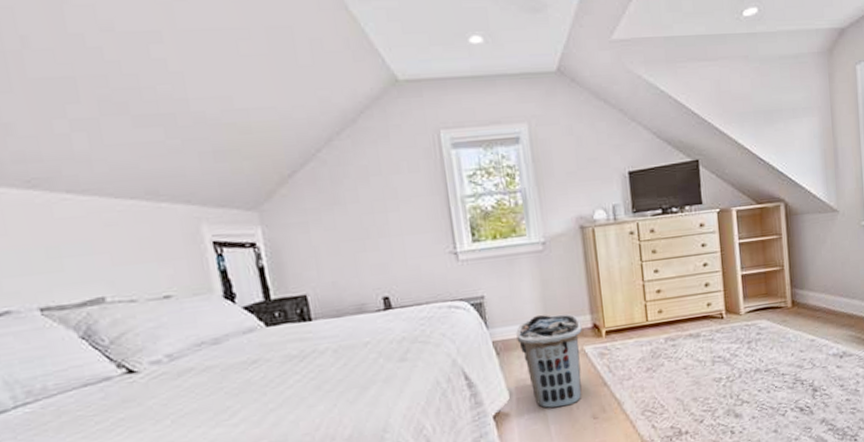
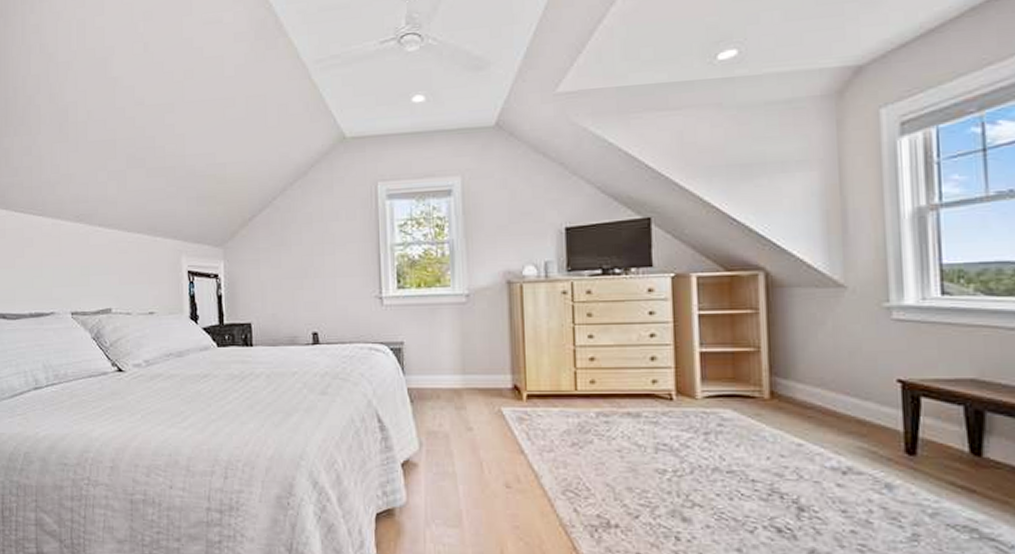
clothes hamper: present [516,314,582,408] -> none [432,369,501,468]

